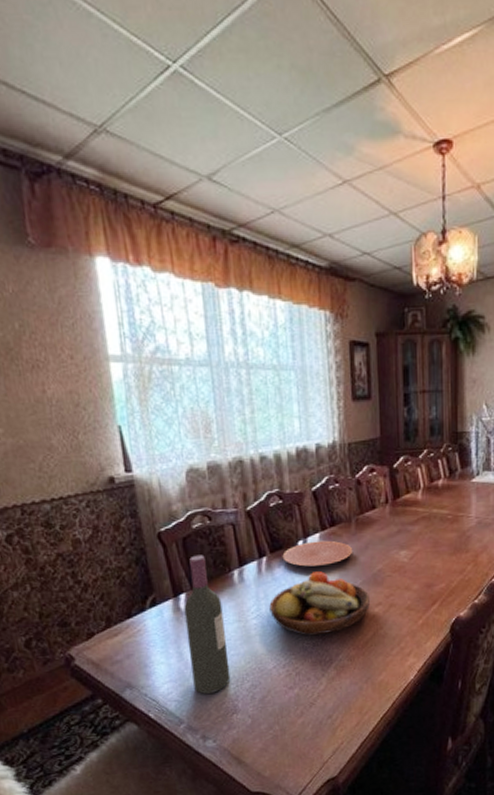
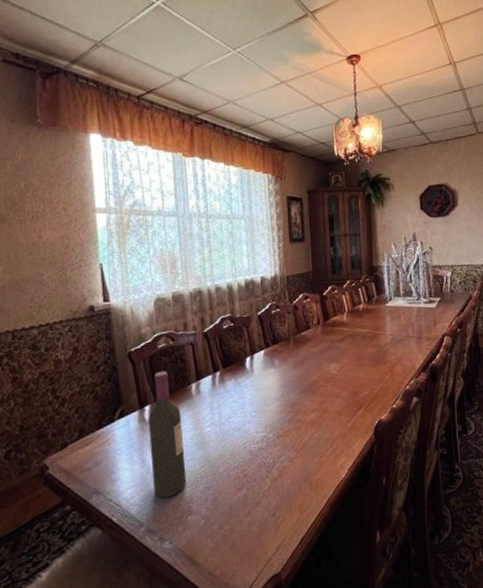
fruit bowl: present [269,571,370,636] -> none [221,383,306,441]
plate: present [282,540,353,567] -> none [233,356,292,379]

